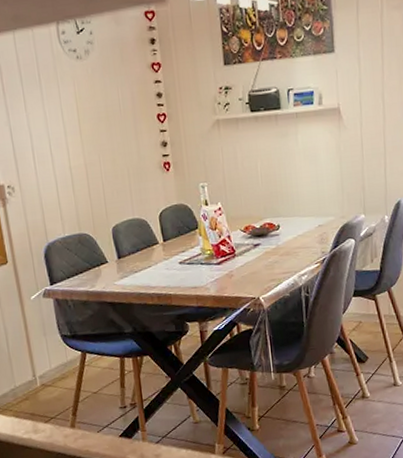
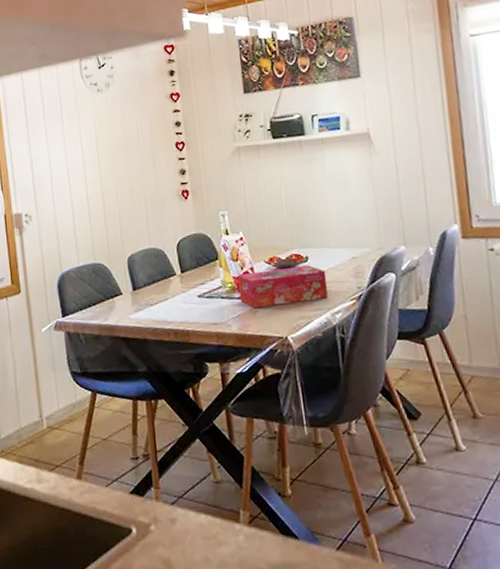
tissue box: none [215,233,296,273] -> present [237,265,328,309]

